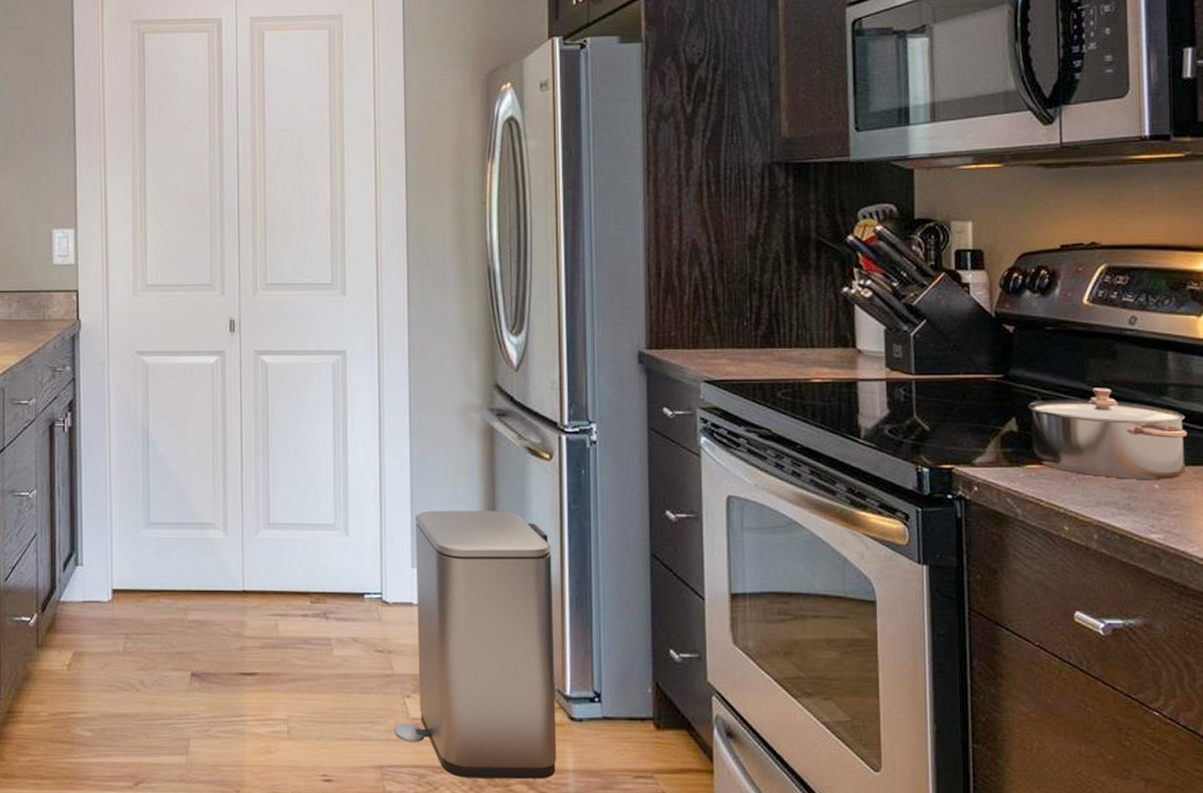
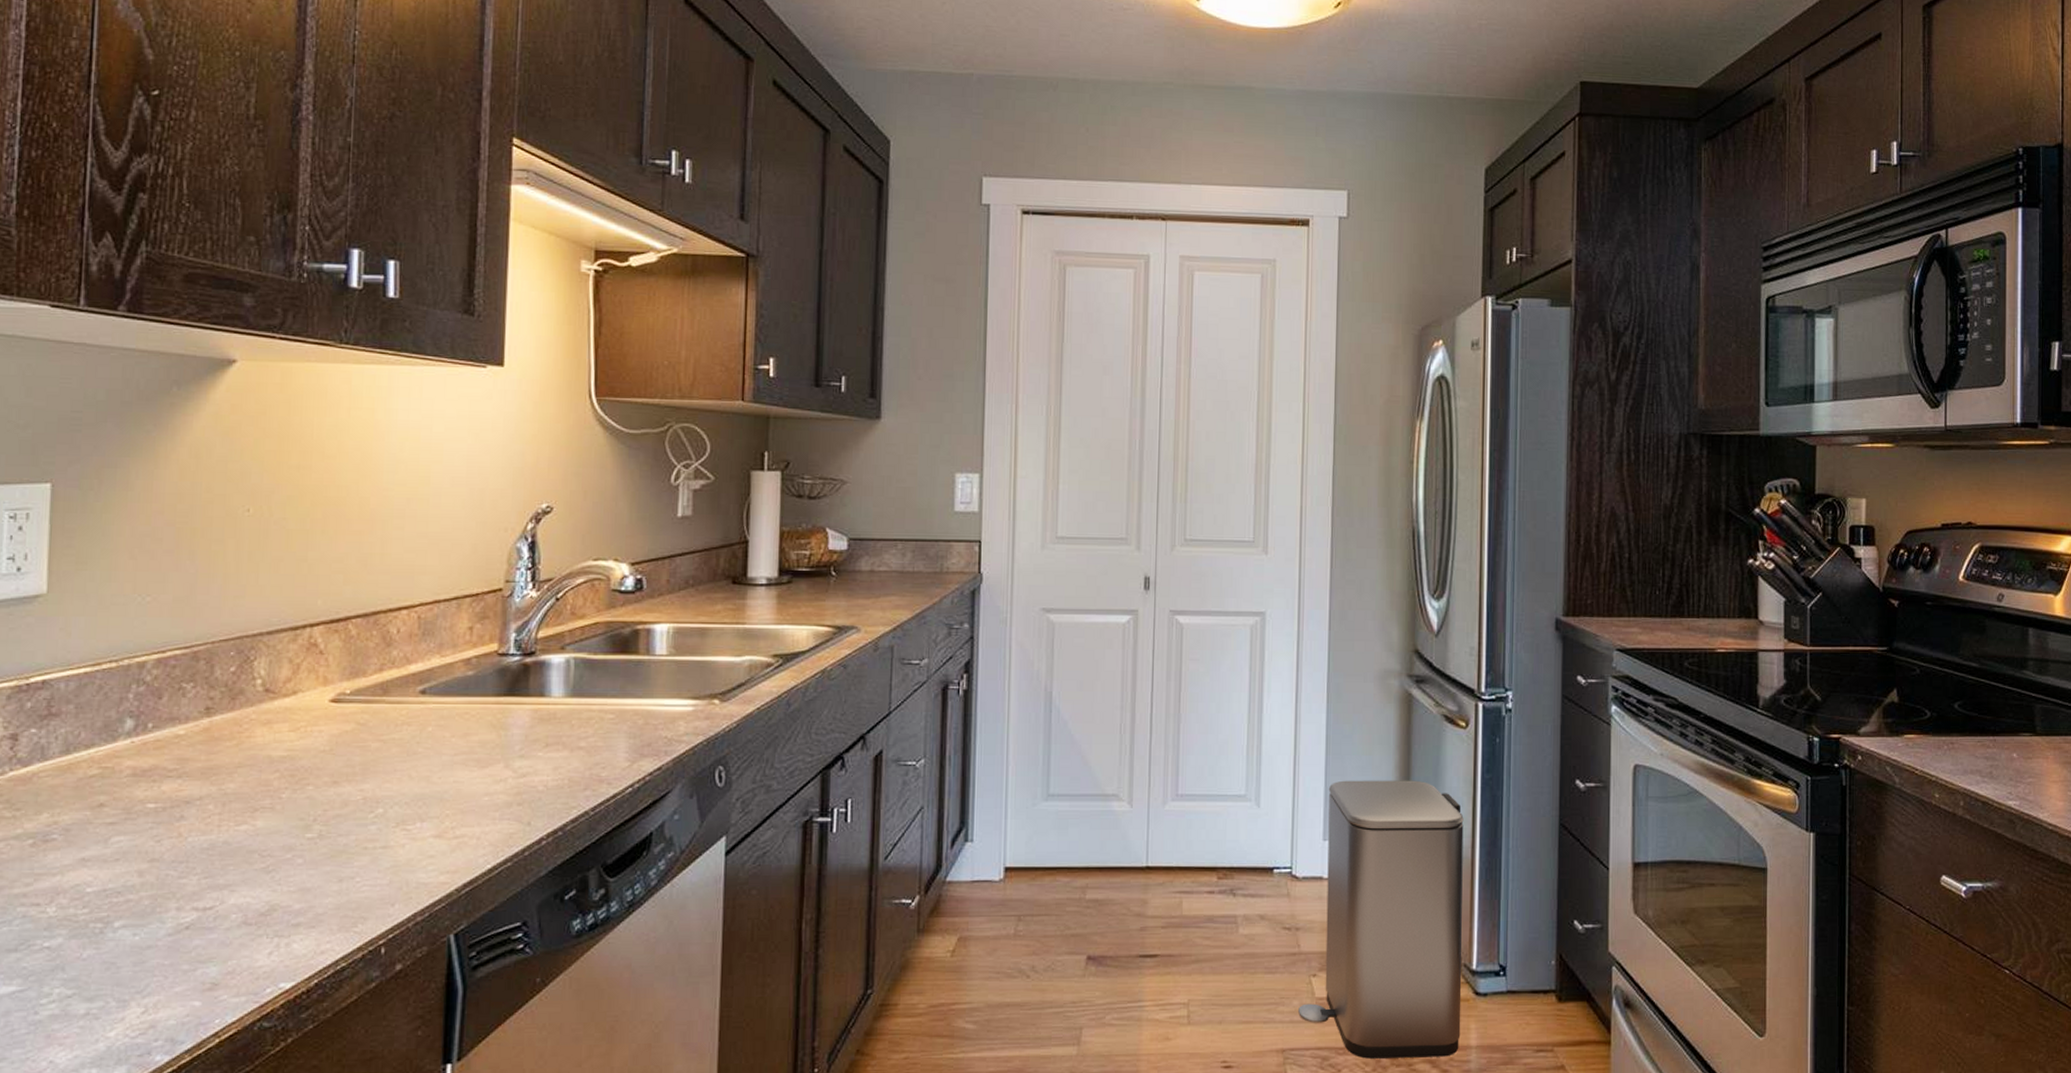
cooking pot: present [1027,388,1188,479] -> none [1907,661,2043,749]

